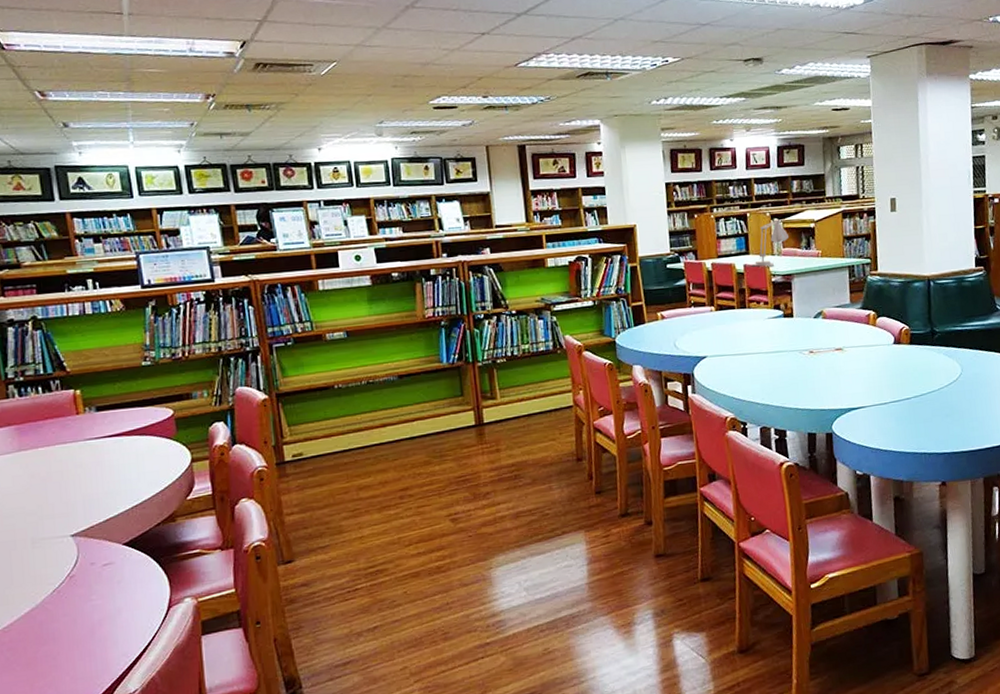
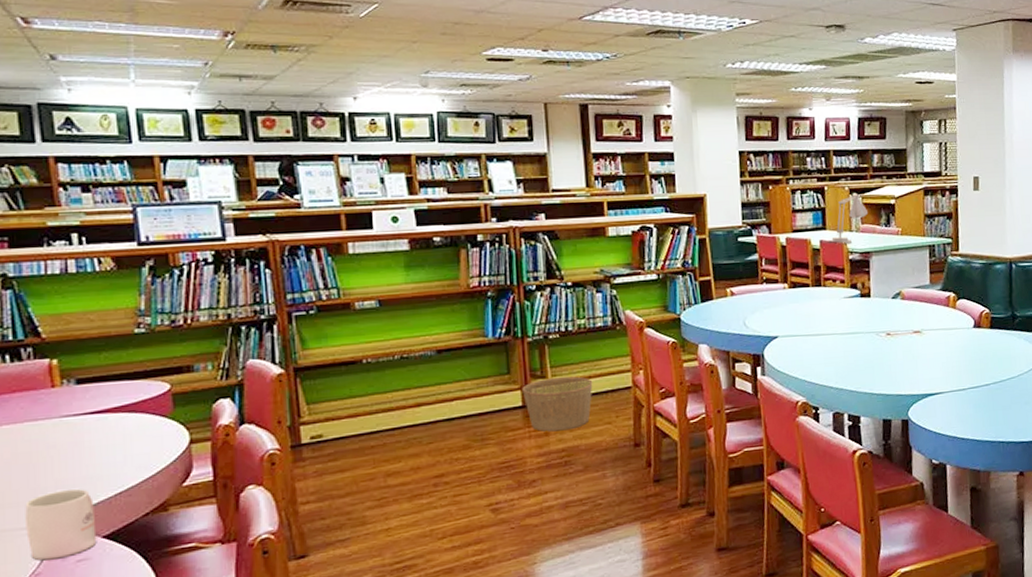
mug: none [59,502,119,565] -> present [25,489,97,562]
basket: none [474,397,538,448] -> present [522,376,593,432]

